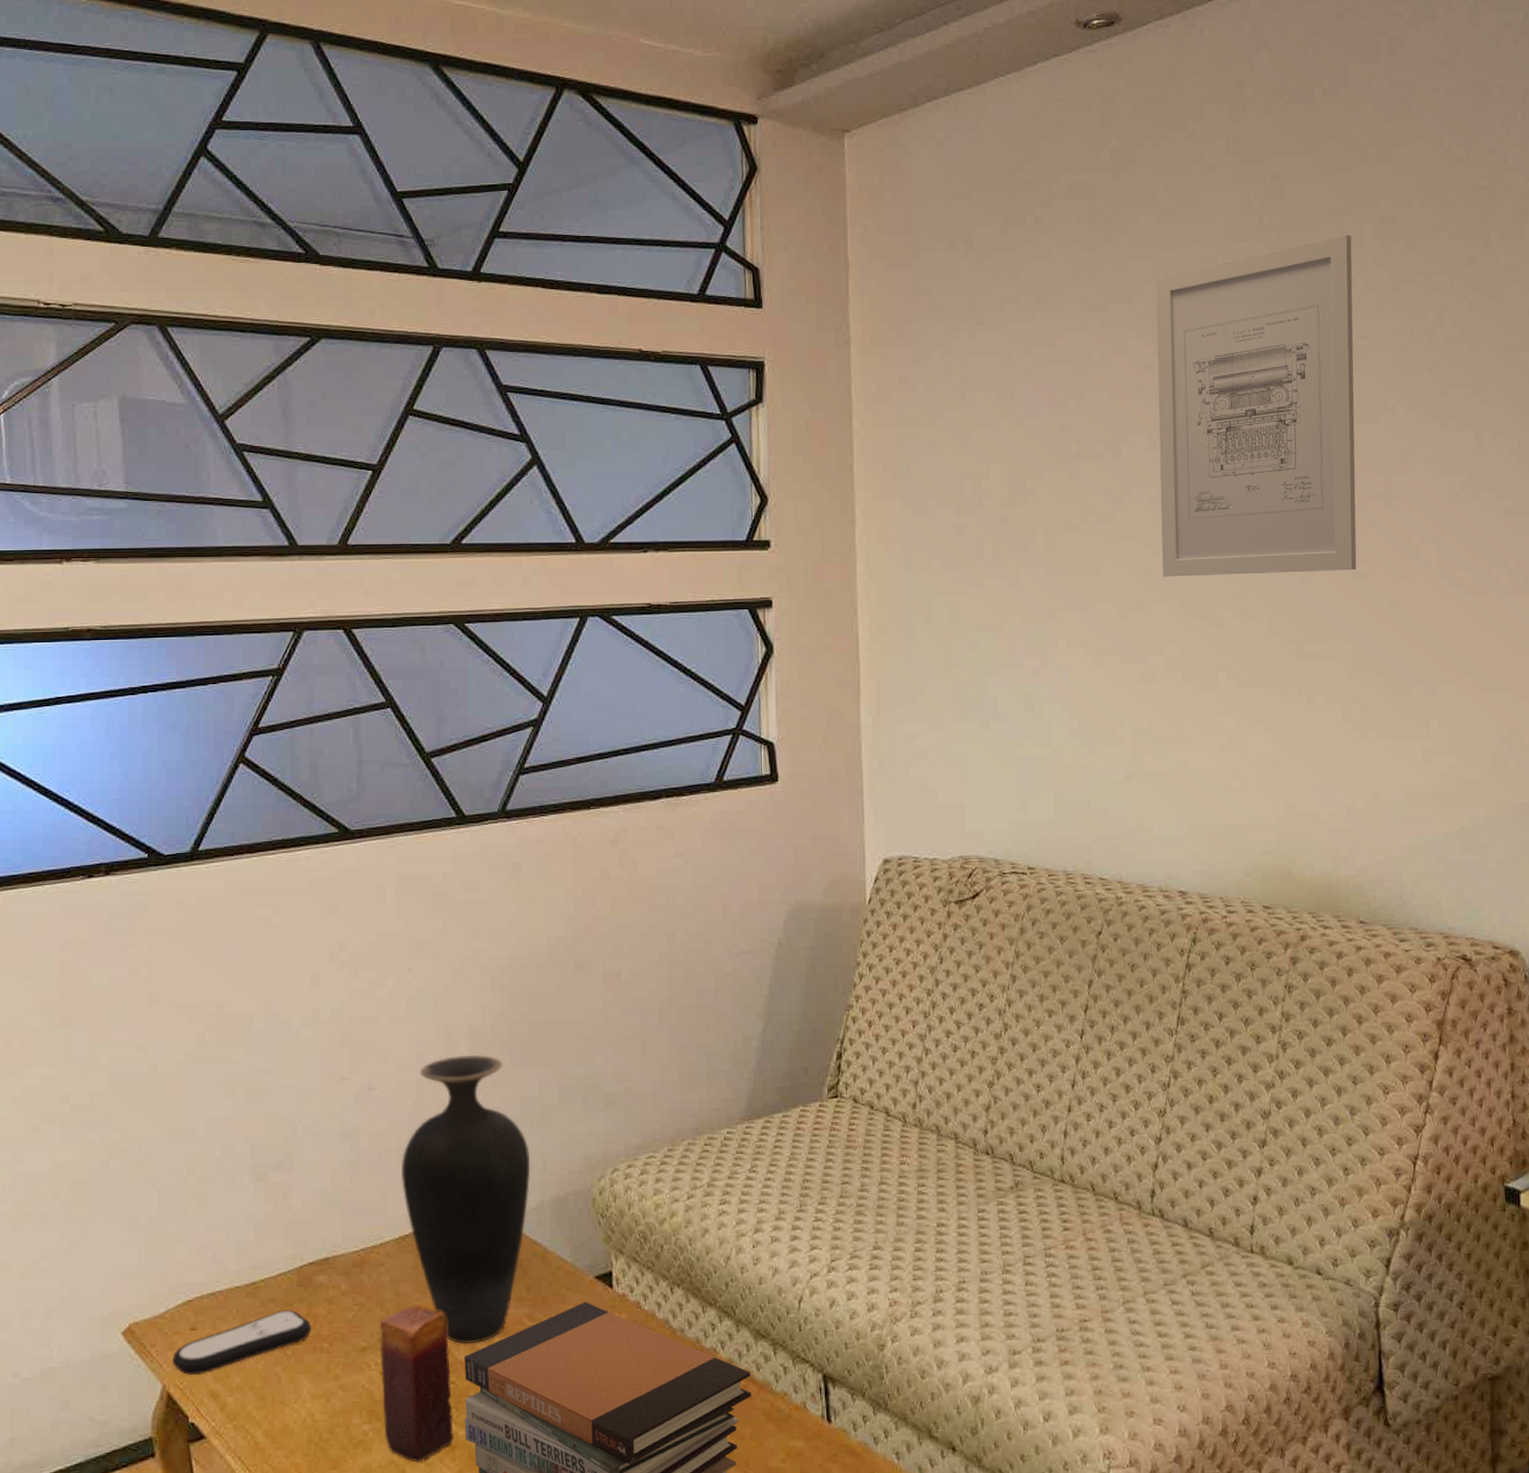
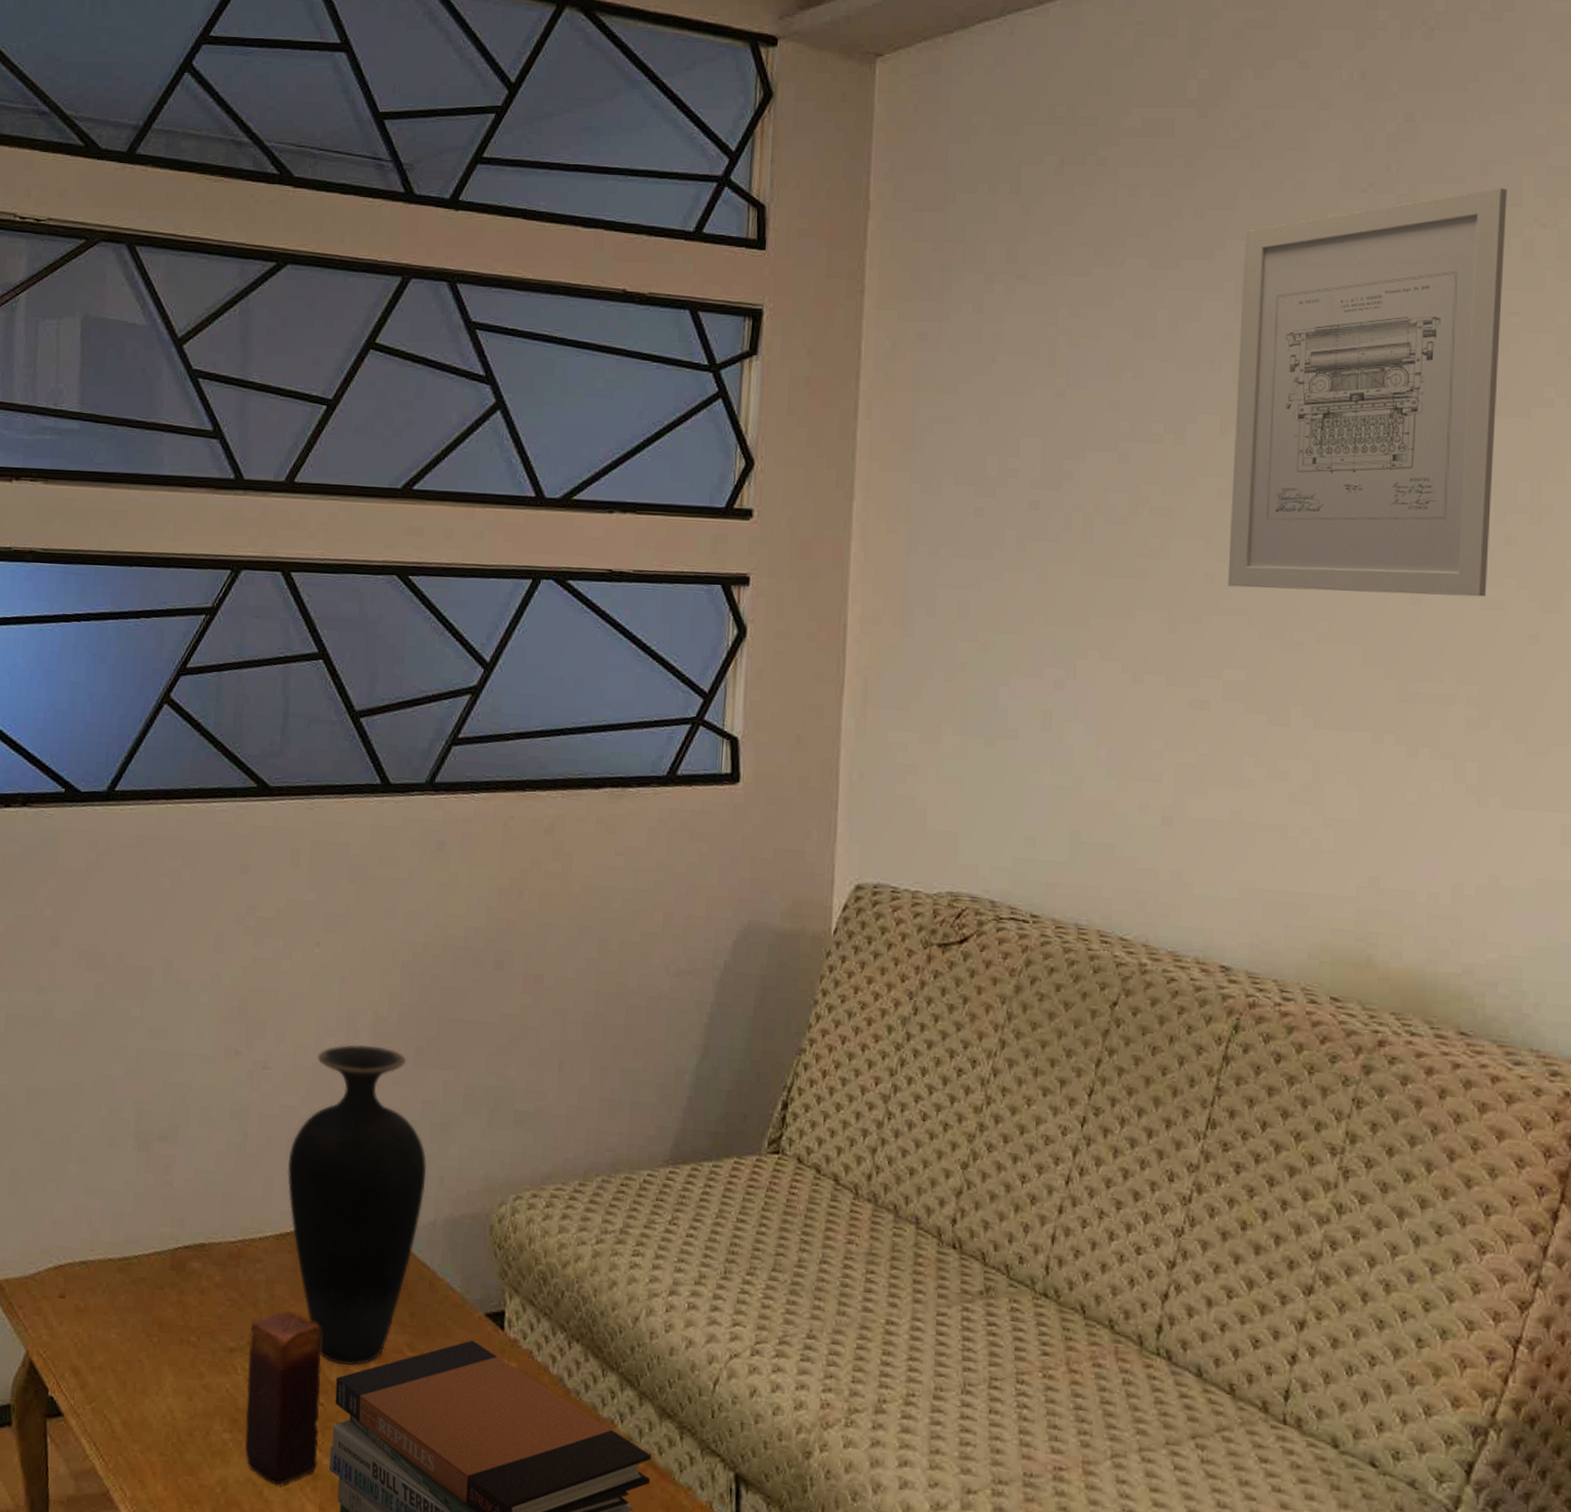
remote control: present [171,1309,312,1376] -> none [37,1292,181,1347]

